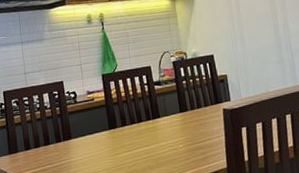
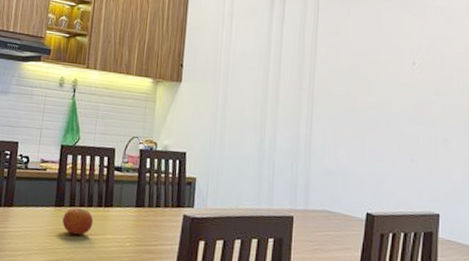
fruit: none [118,125,147,150] -> present [62,207,94,235]

